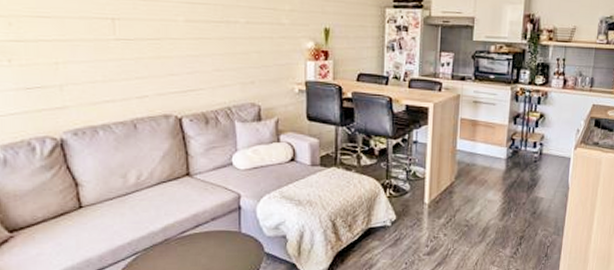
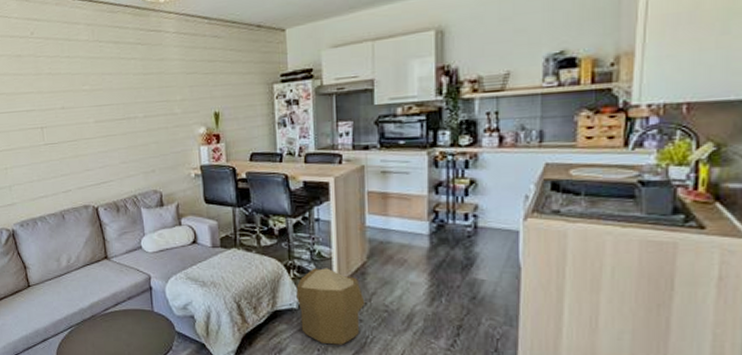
pouf: none [390,187,450,258] -> present [296,268,365,345]

